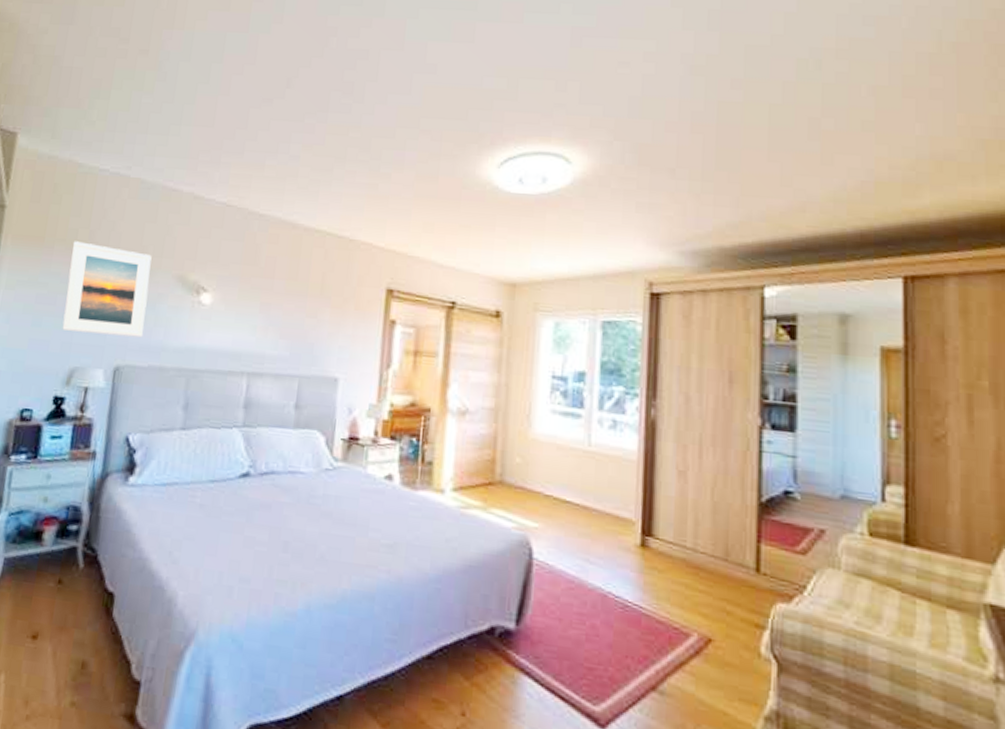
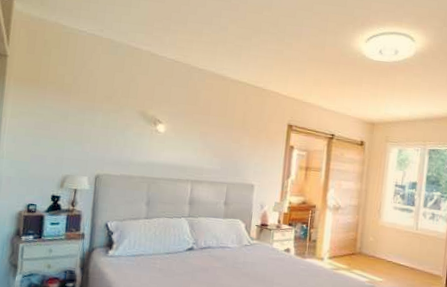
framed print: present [62,241,152,338] -> none [55,84,121,155]

